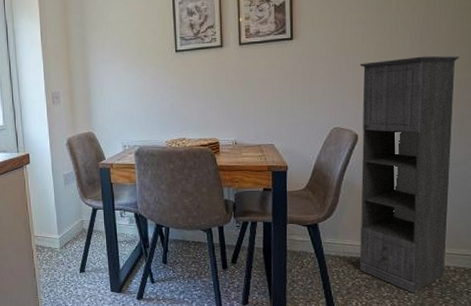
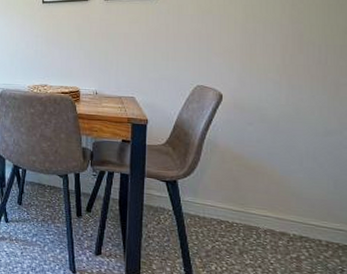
storage cabinet: present [359,55,460,294] -> none [220,20,335,265]

